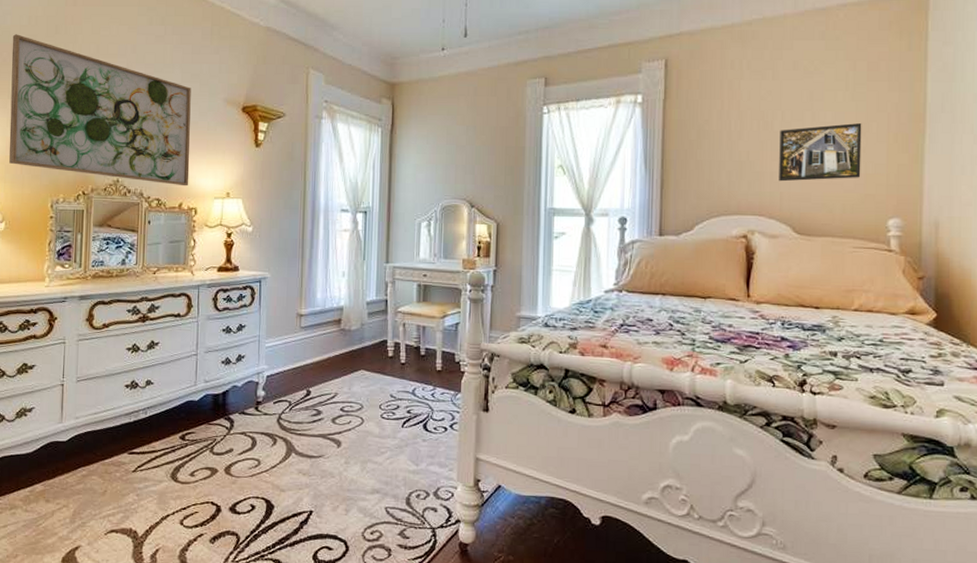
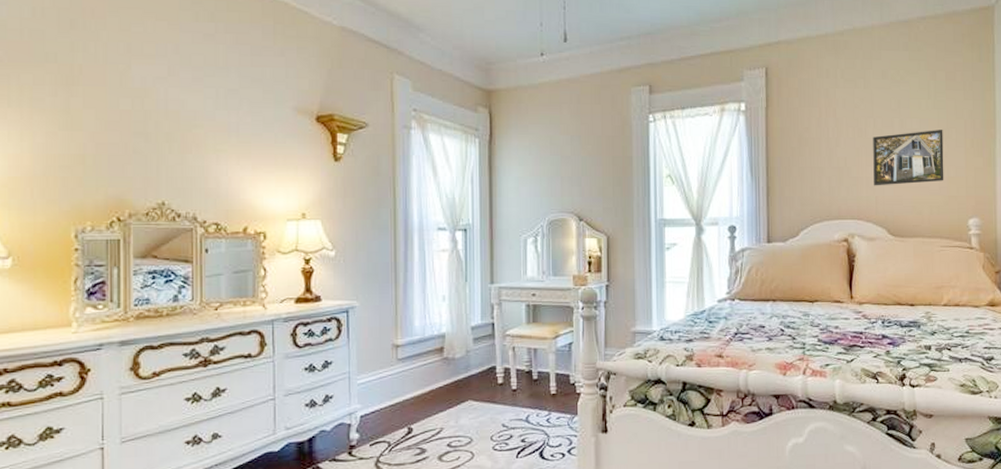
wall art: present [9,34,191,187] -> none [10,29,255,208]

